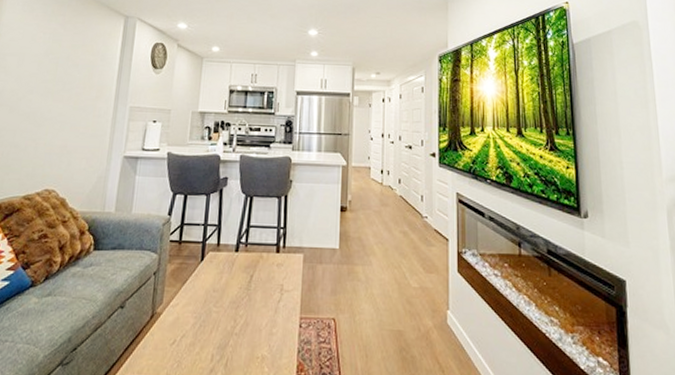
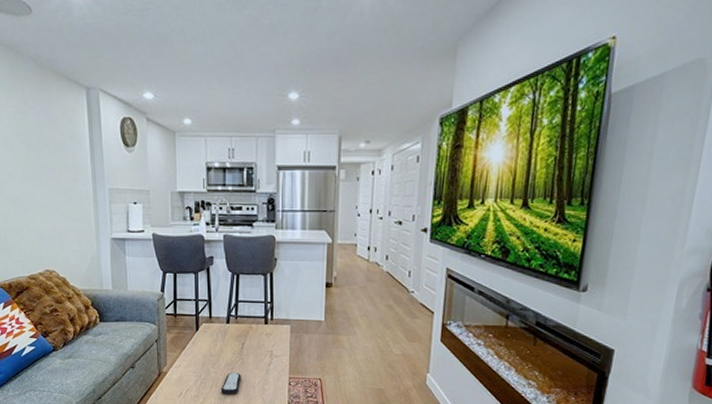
remote control: none [221,311,247,341] -> present [220,372,241,394]

